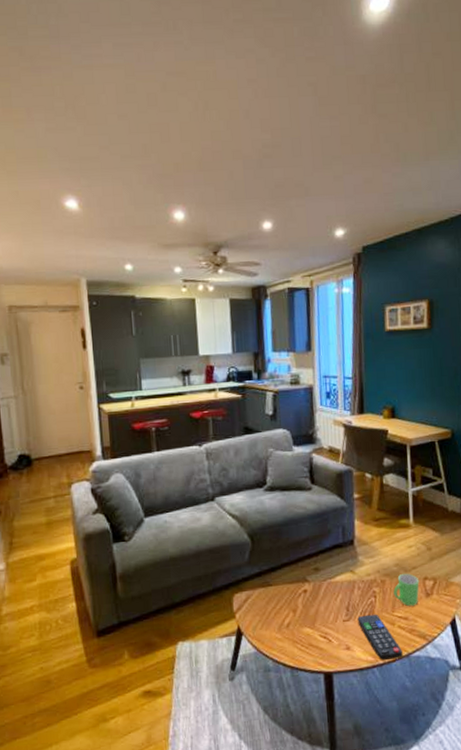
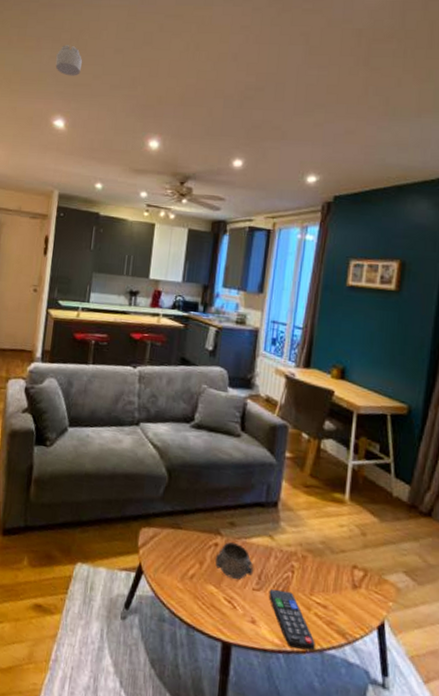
smoke detector: none [52,114,85,150] -> present [55,45,83,76]
decorative bowl: none [306,585,342,617] -> present [215,542,254,580]
mug: present [393,573,420,607] -> none [314,554,347,596]

